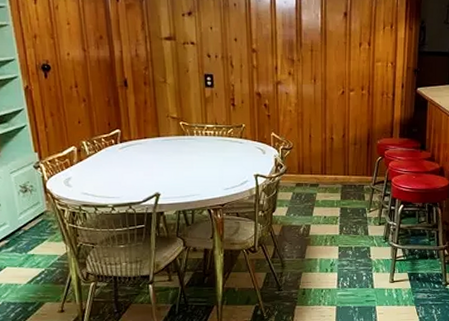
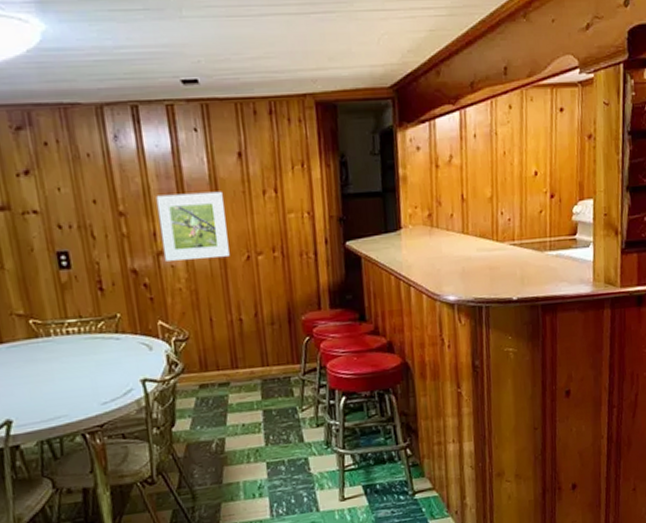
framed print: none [280,39,329,90] -> present [156,191,230,261]

